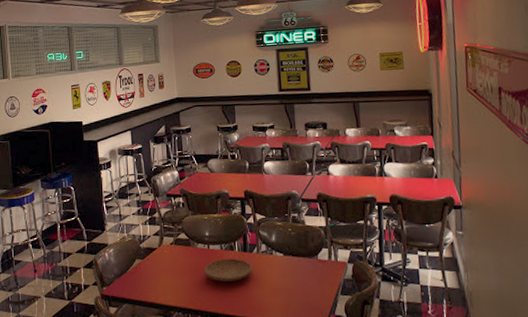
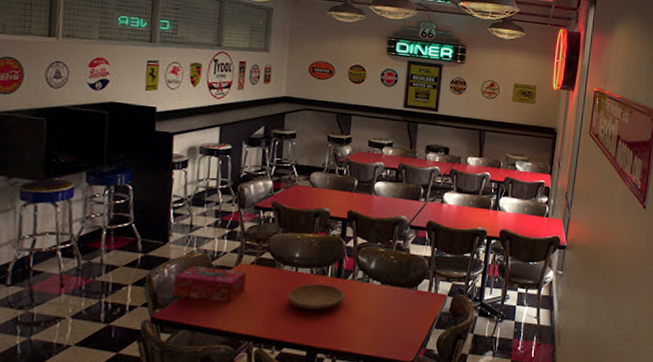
tissue box: none [113,248,169,279] -> present [173,265,246,303]

